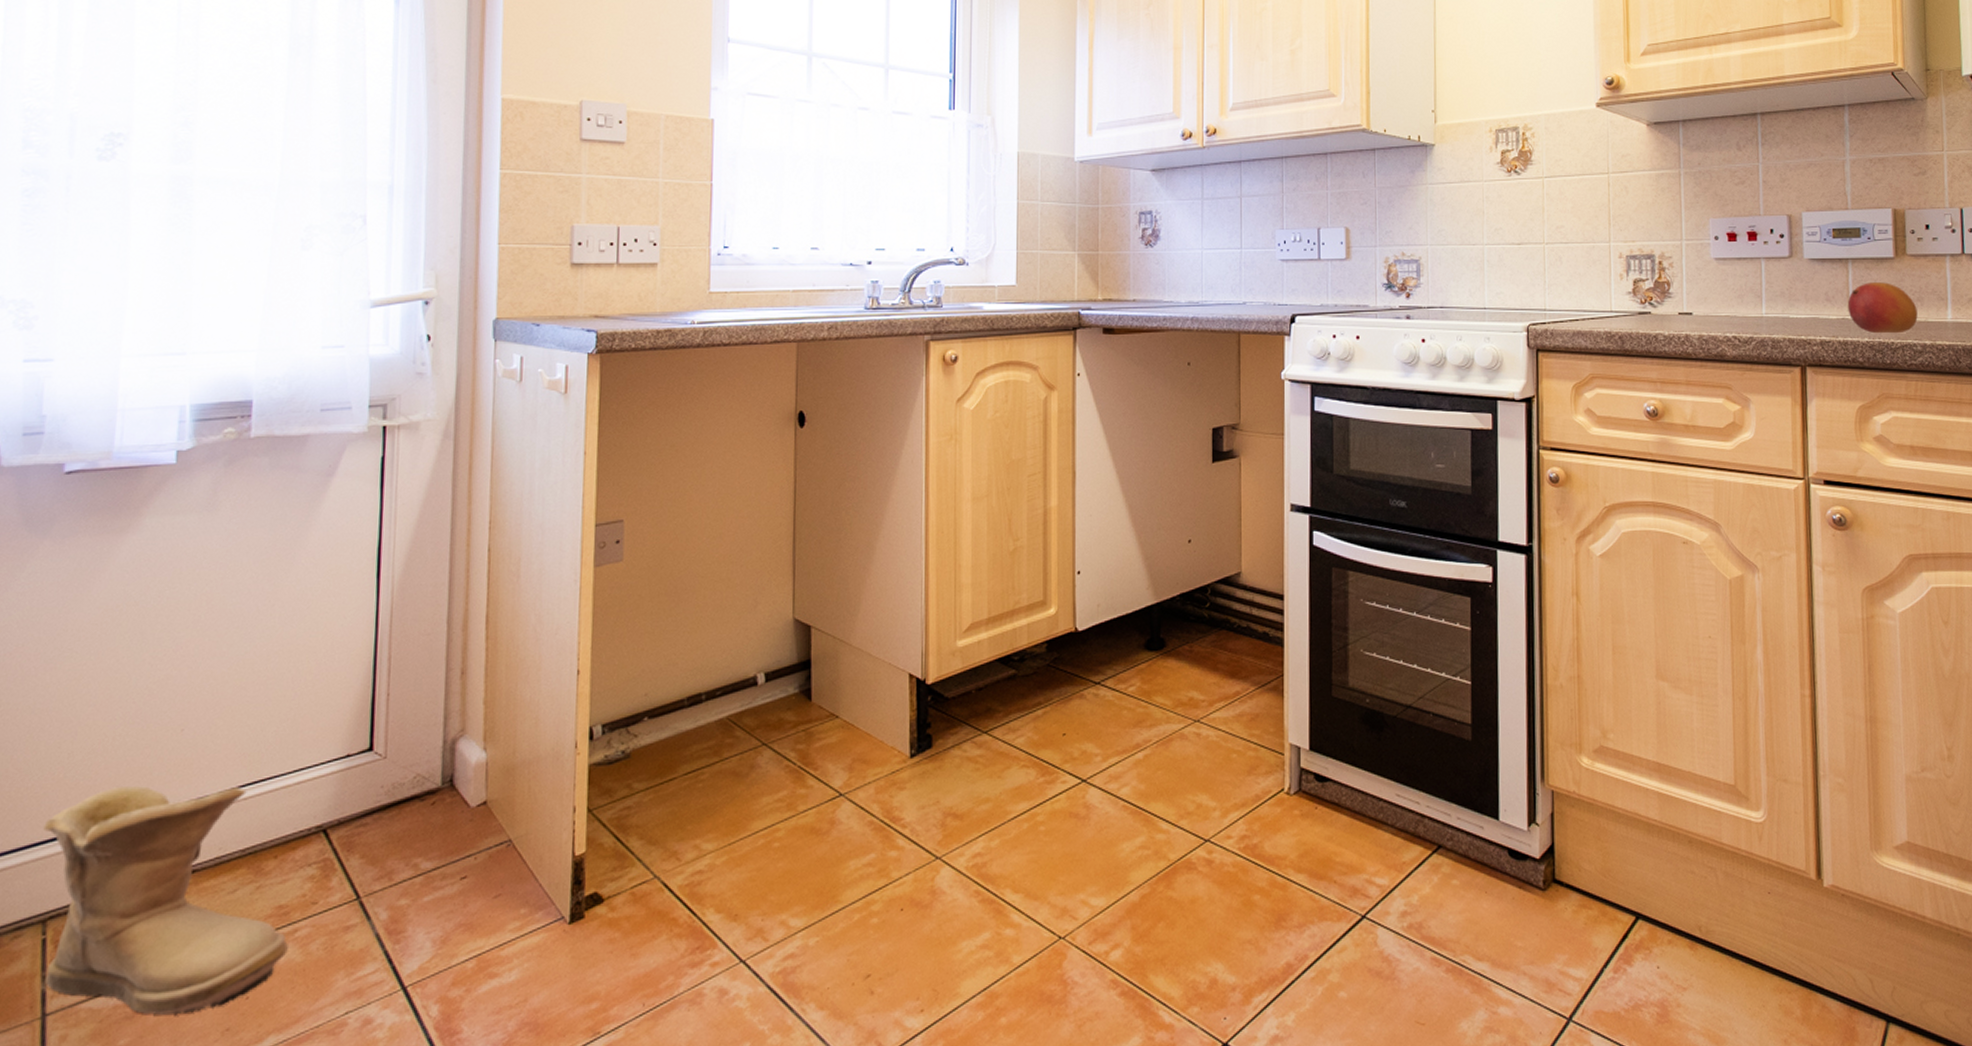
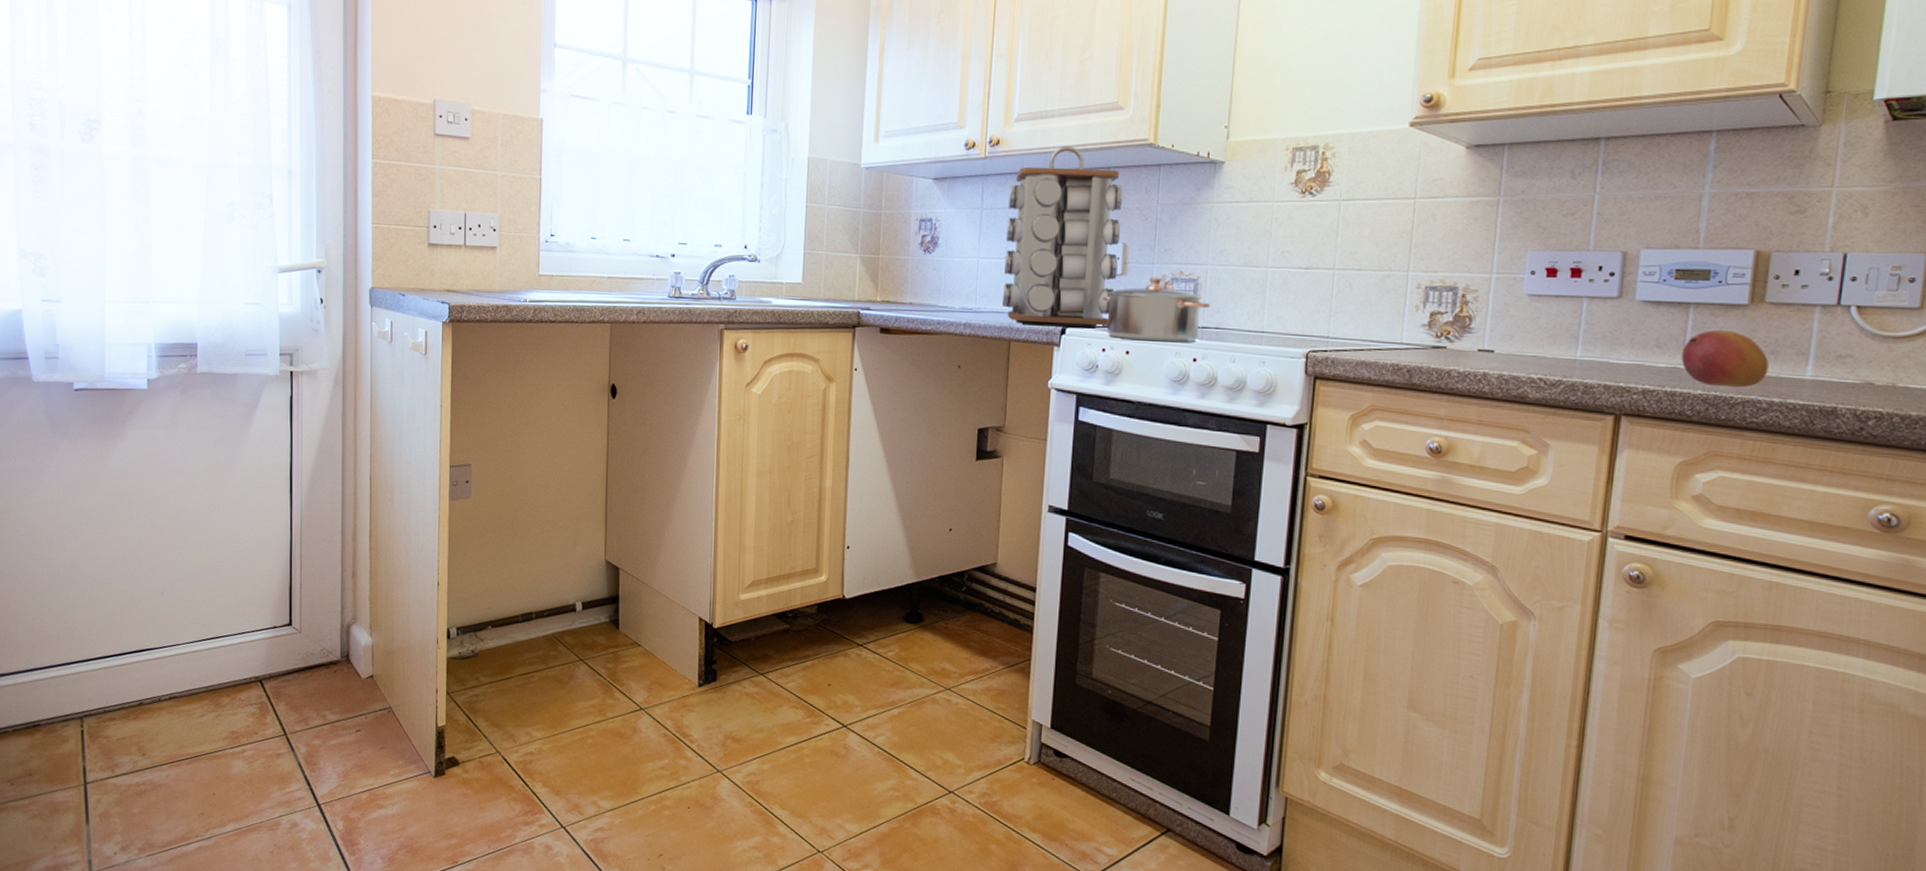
boot: present [43,786,288,1015] -> none [77,629,239,798]
spice rack: none [1228,133,1342,316] -> present [1001,145,1123,328]
cooking pot: none [1329,260,1434,325] -> present [1102,277,1211,343]

